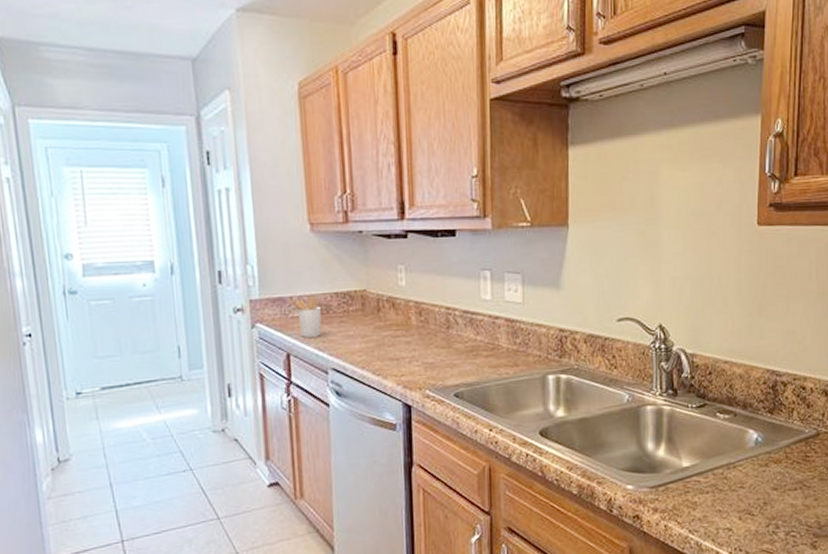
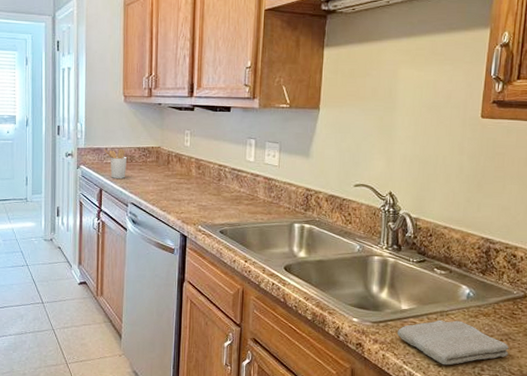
washcloth: none [679,472,804,528] -> present [396,319,509,366]

